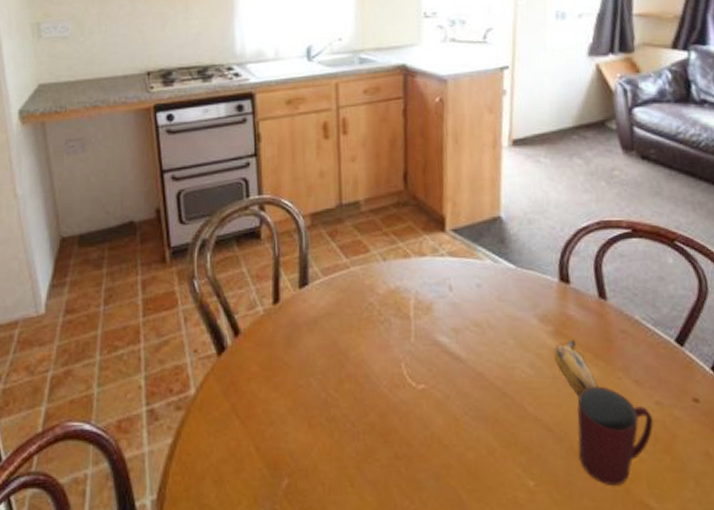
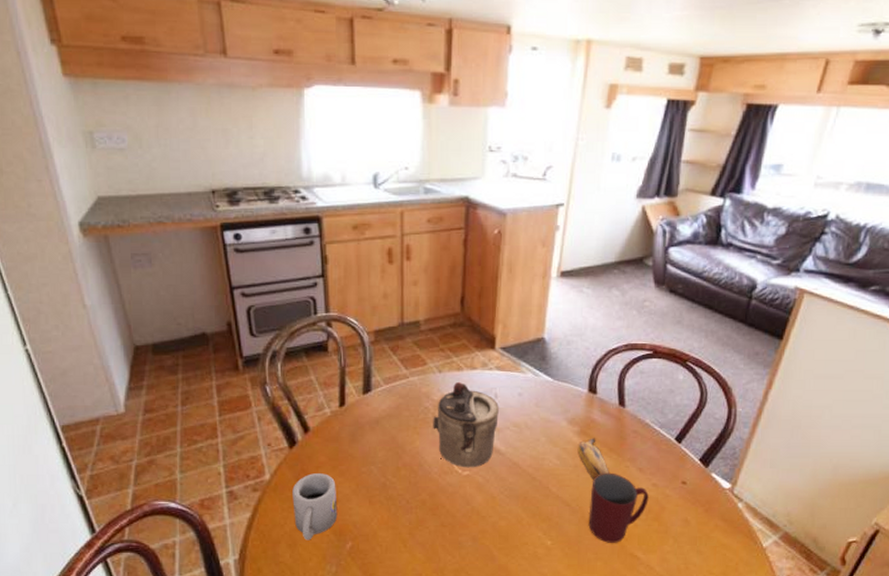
mug: none [220,387,272,476] -> present [292,473,338,540]
teapot: none [379,271,456,380] -> present [433,381,499,468]

